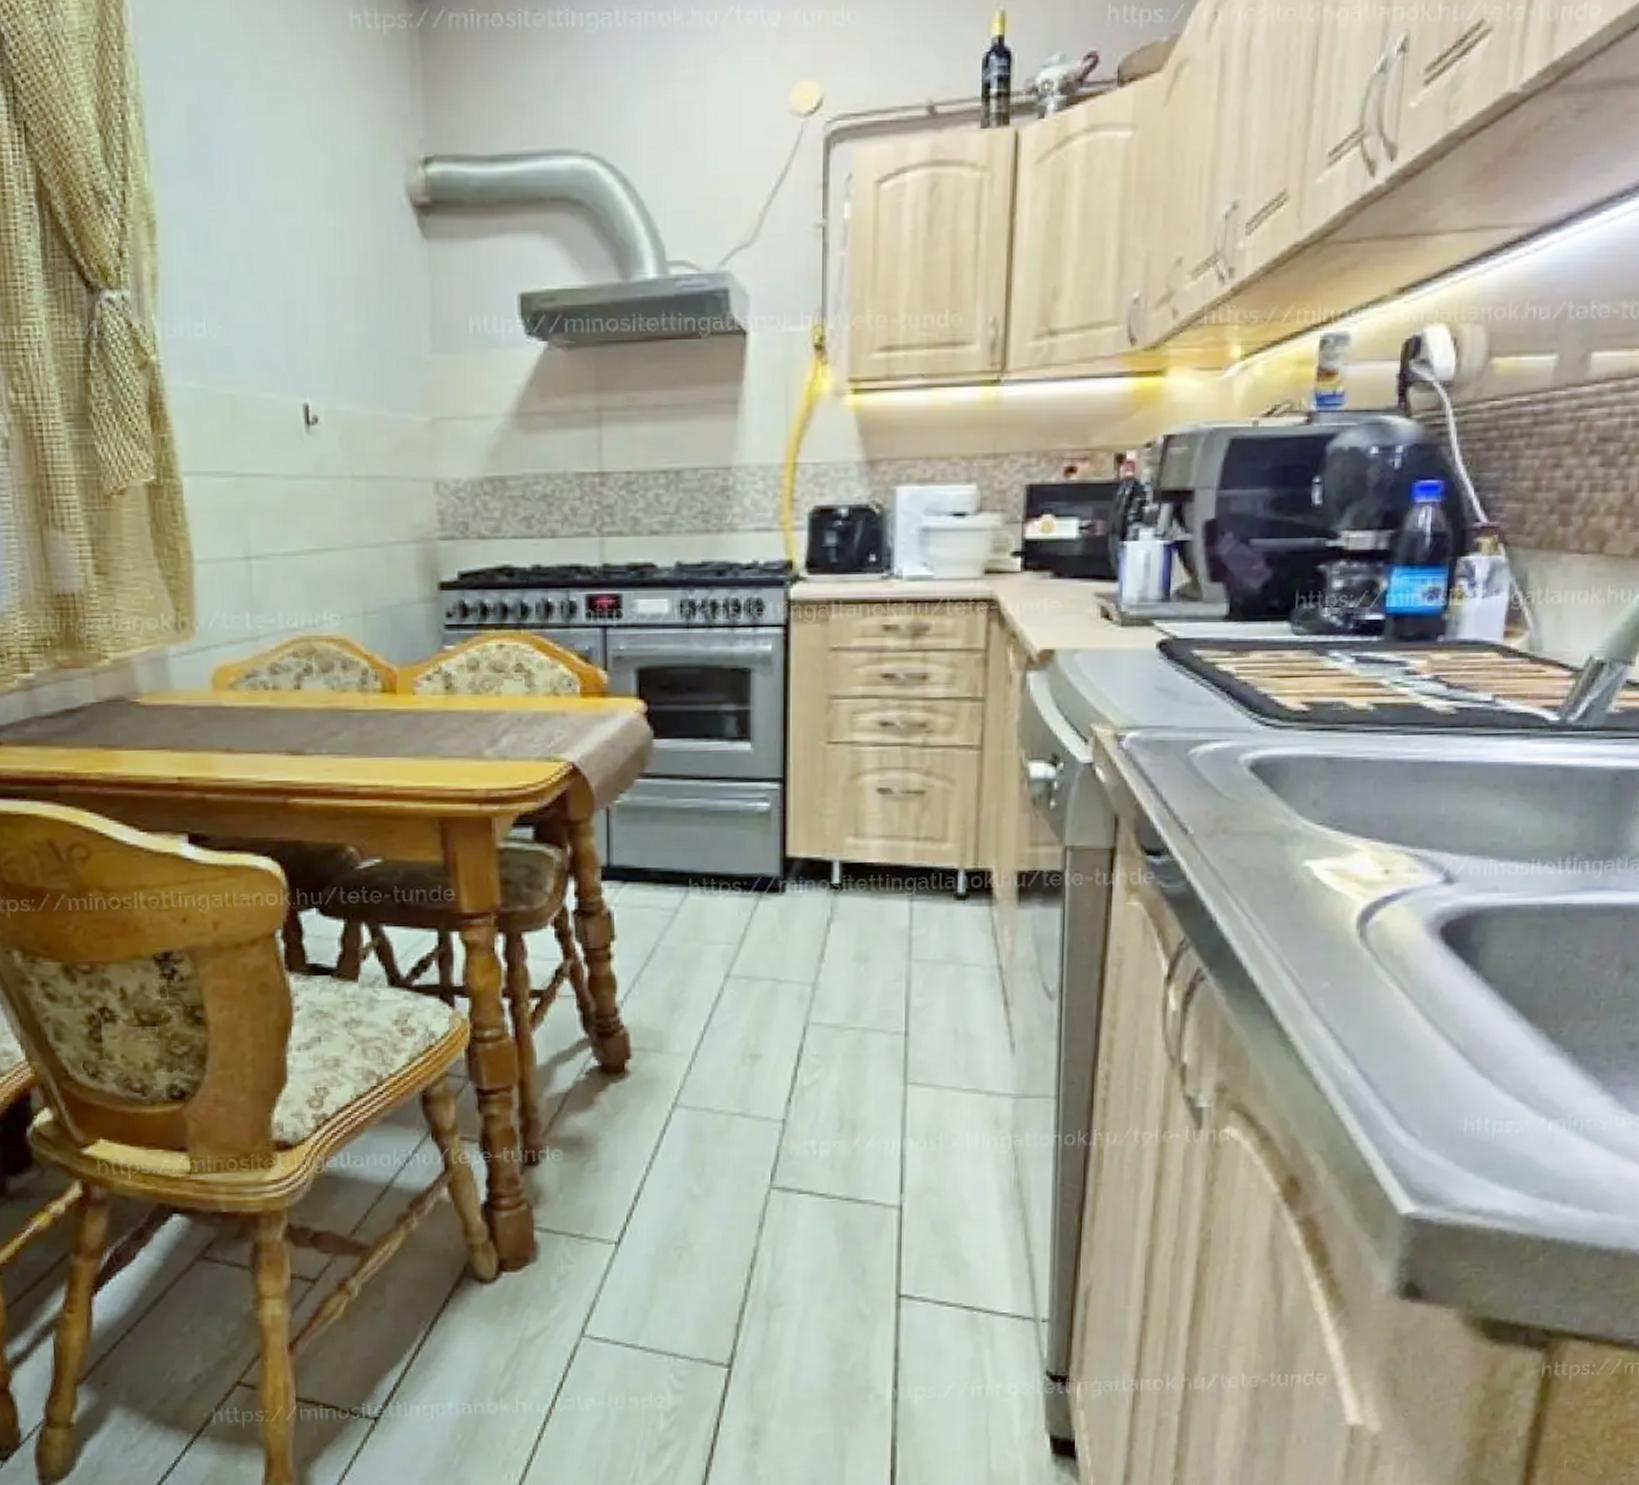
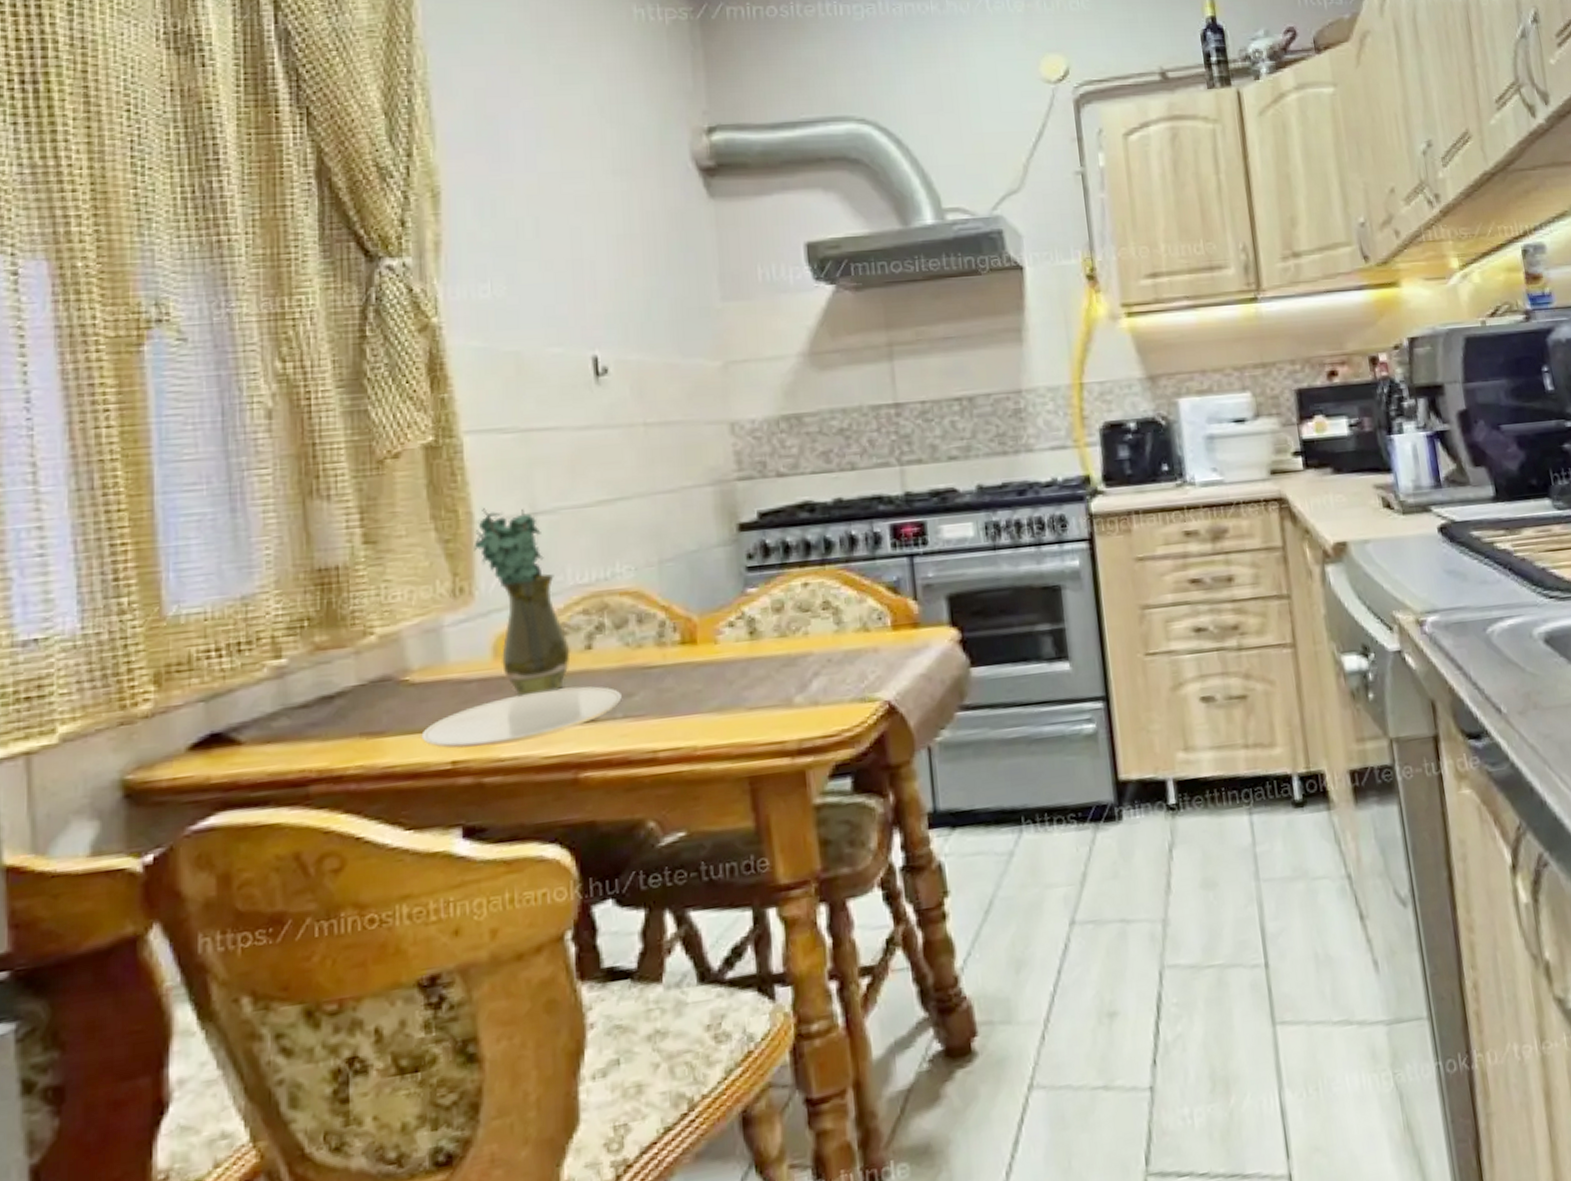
plate: none [151,722,327,767] -> present [421,686,622,749]
vase: none [194,549,282,726] -> present [474,508,571,697]

